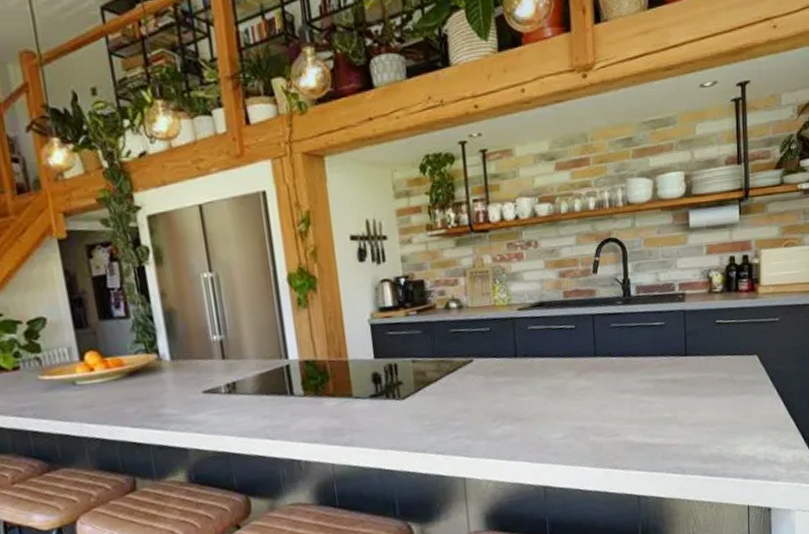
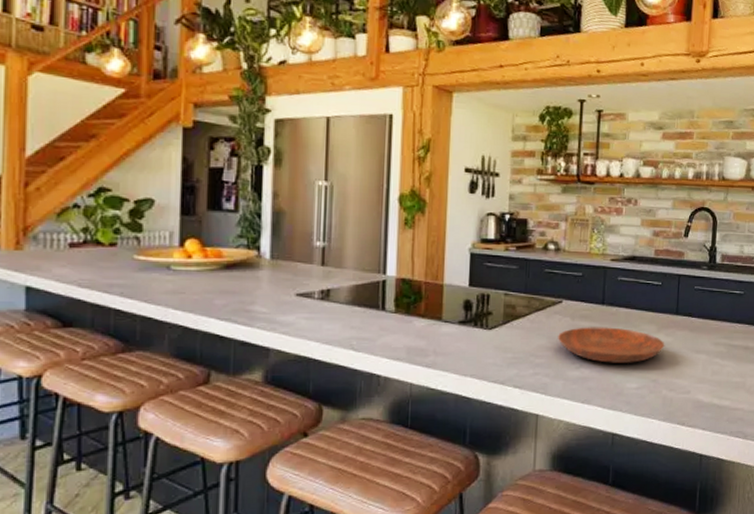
bowl: none [473,379,587,417] -> present [558,327,665,363]

